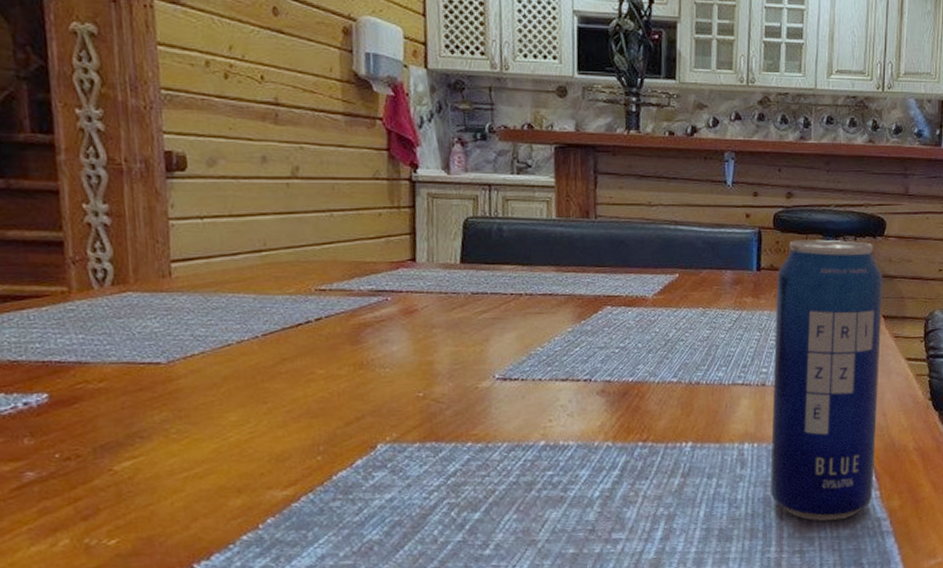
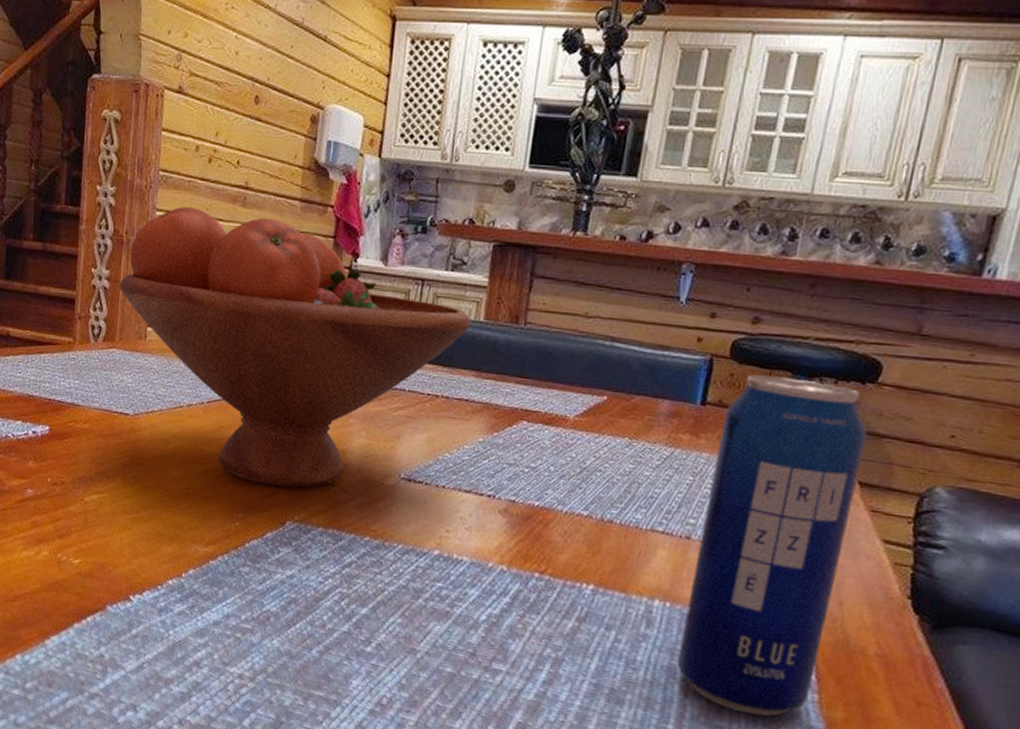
fruit bowl: none [124,128,545,411] -> present [119,207,472,487]

